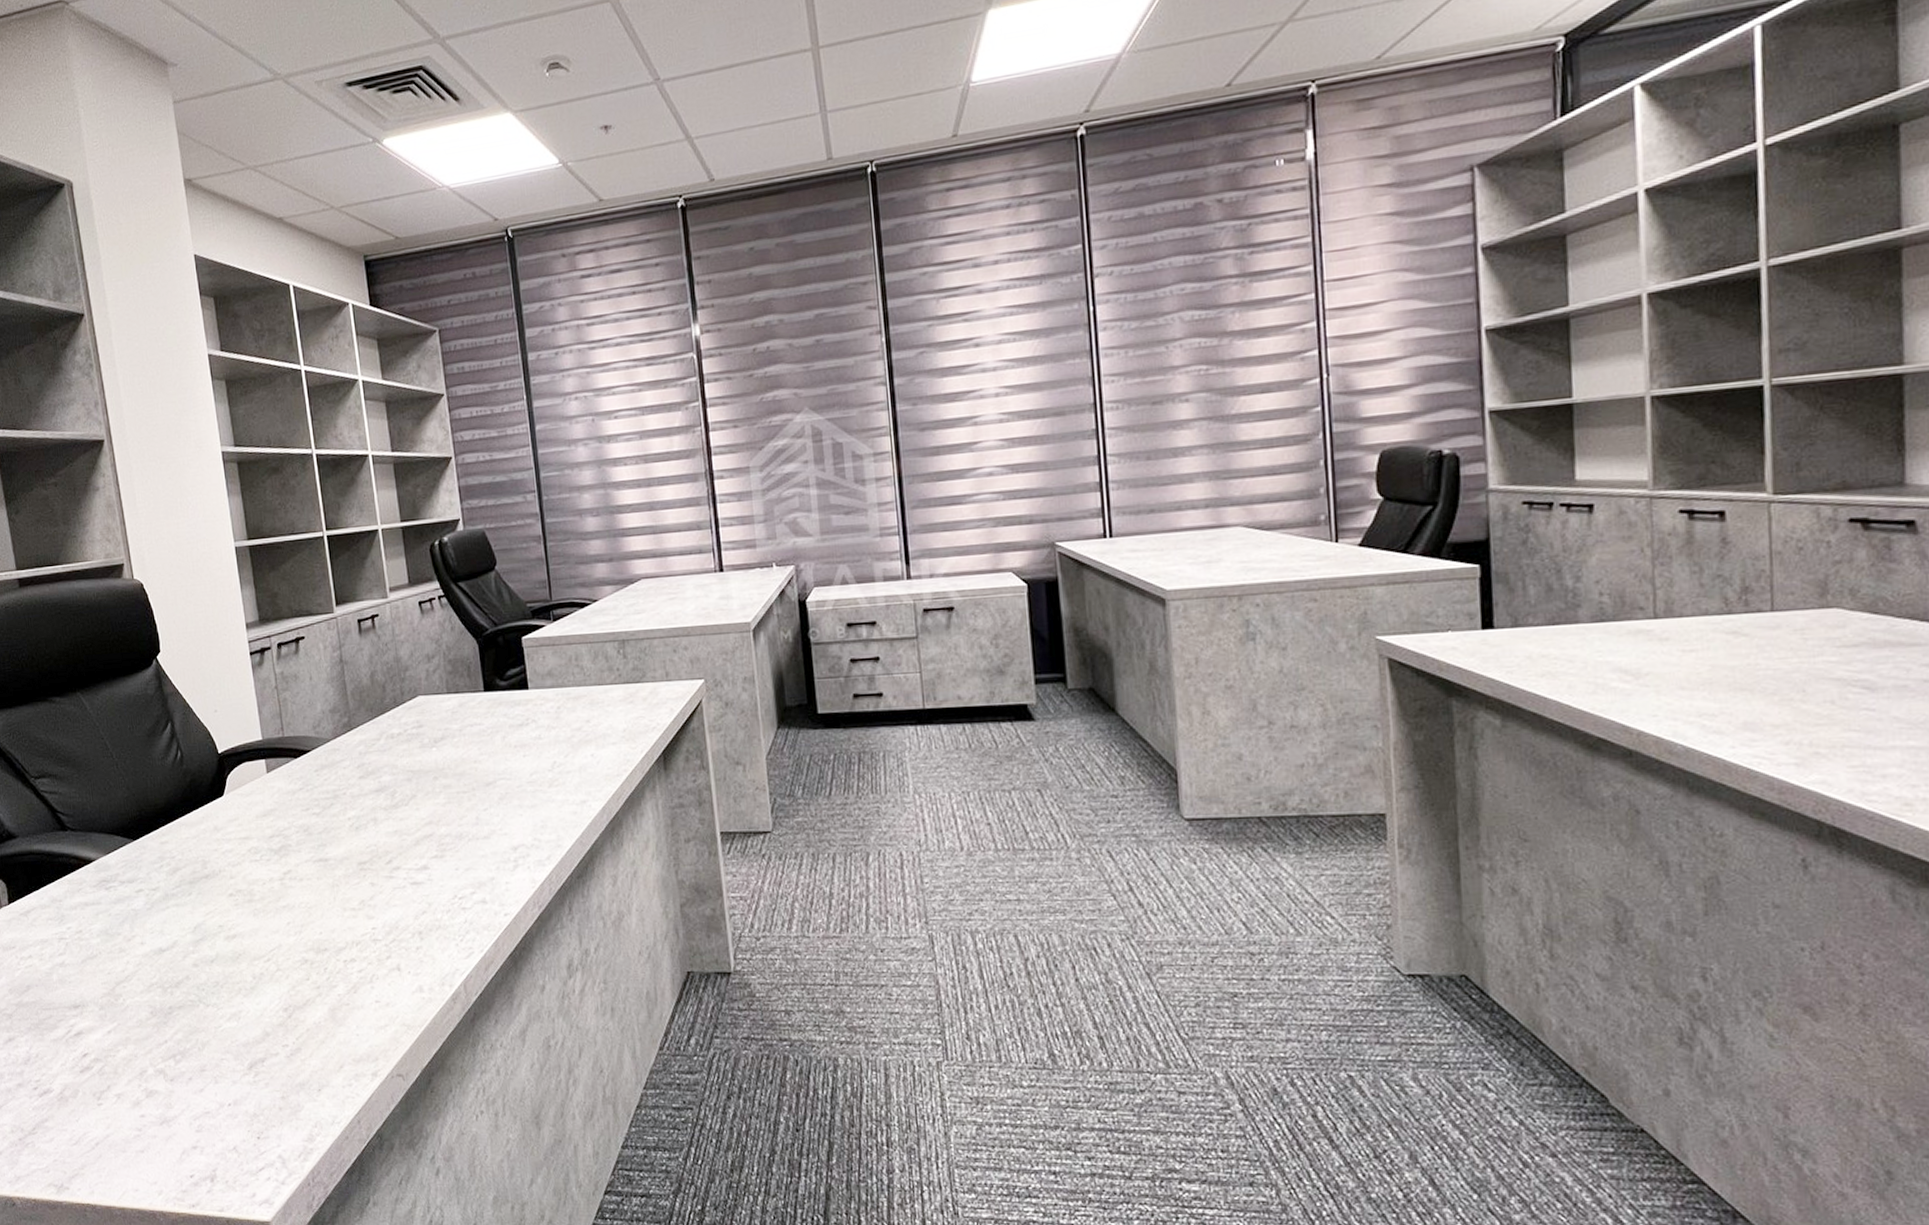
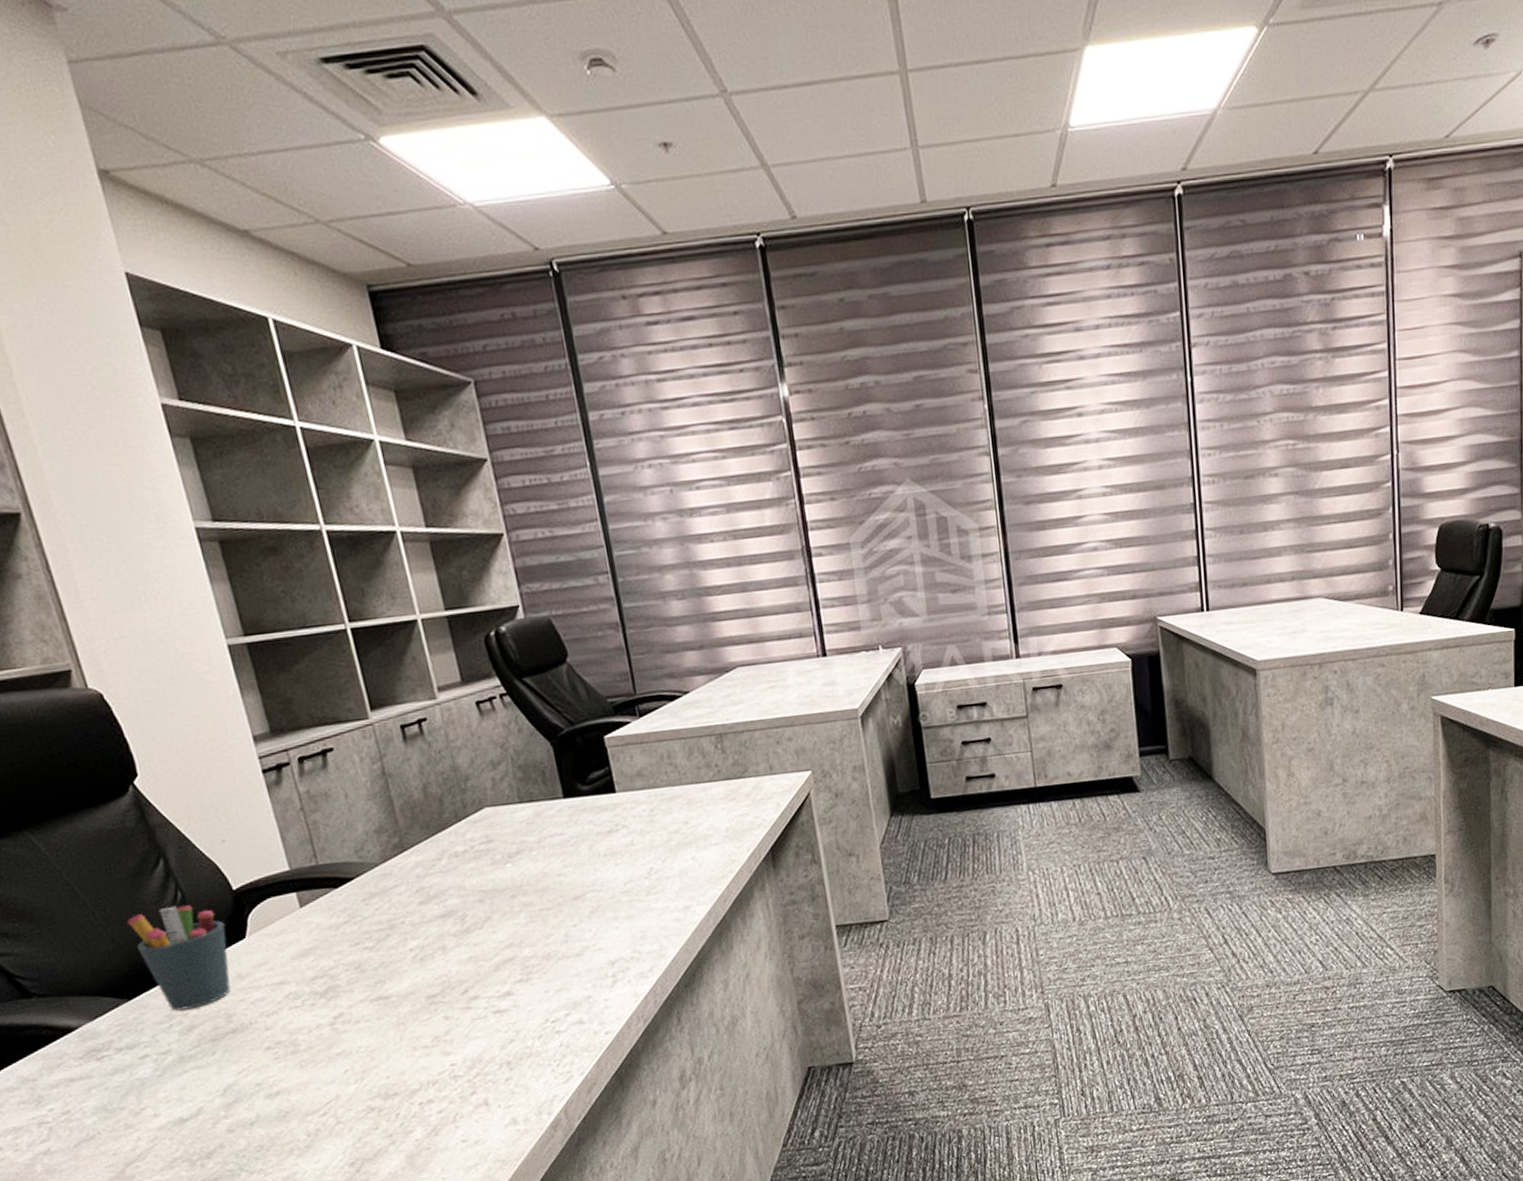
pen holder: none [140,763,210,854] -> present [127,905,231,1011]

